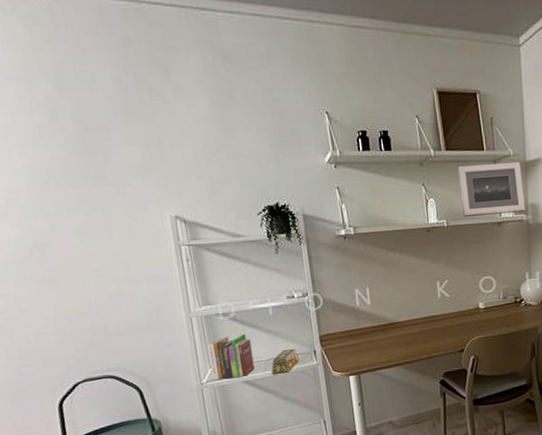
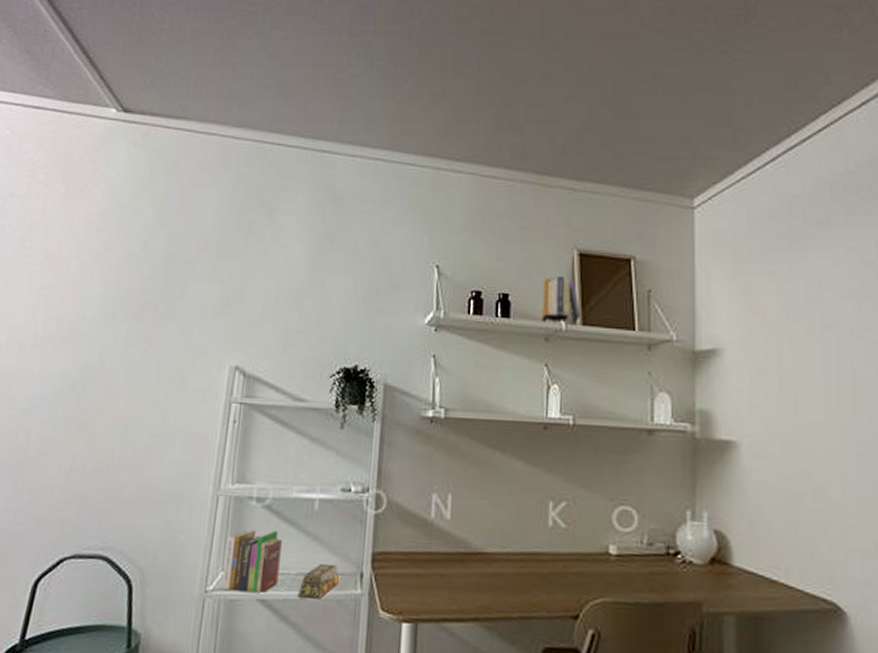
books: none [412,112,444,151] -> present [541,276,581,324]
picture frame: present [457,161,526,217] -> none [596,346,691,420]

